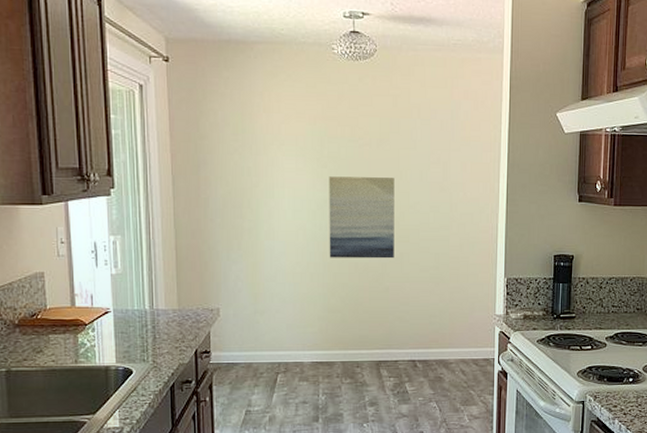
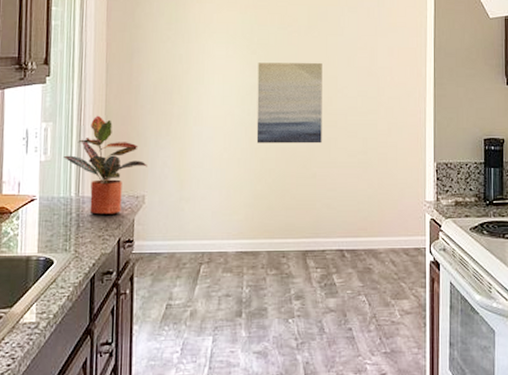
potted plant: none [134,229,220,327] -> present [63,115,147,215]

